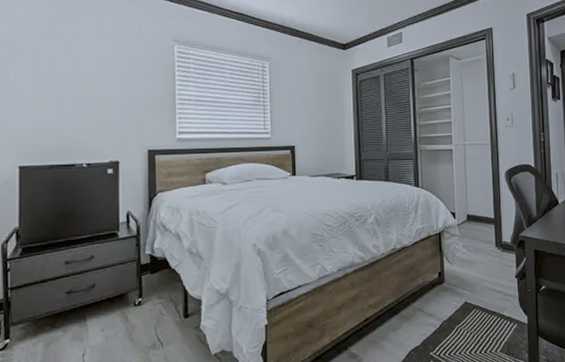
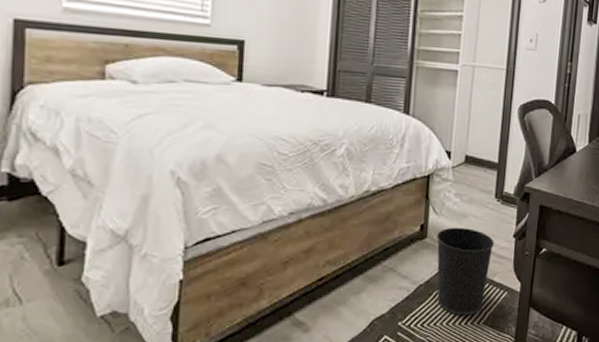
wastebasket: none [452,272,500,346] -> present [437,227,494,316]

